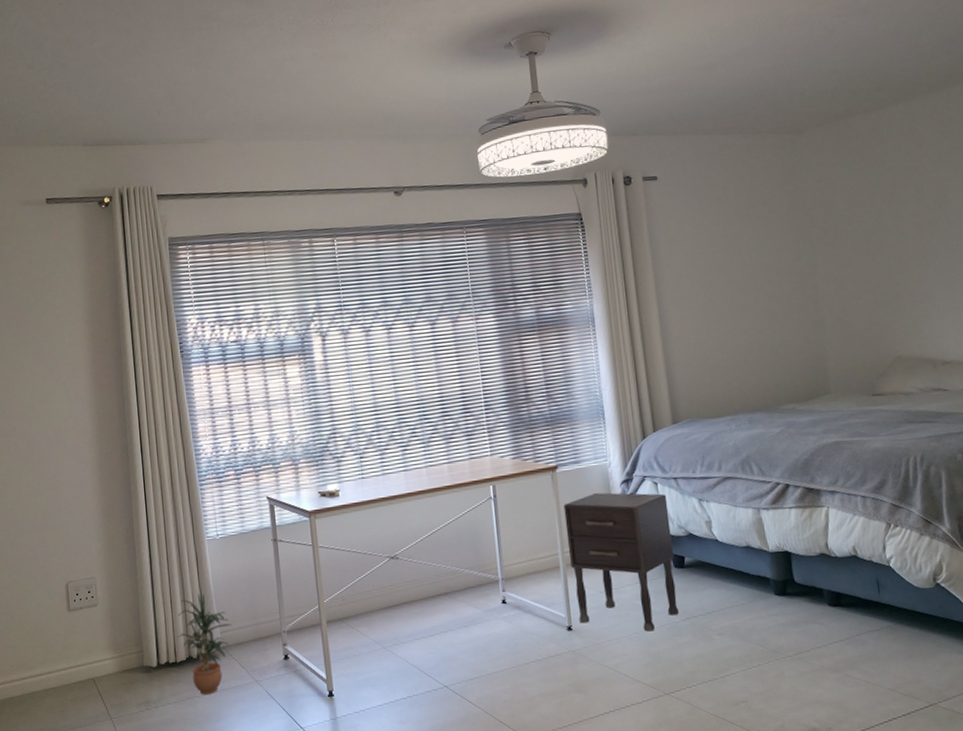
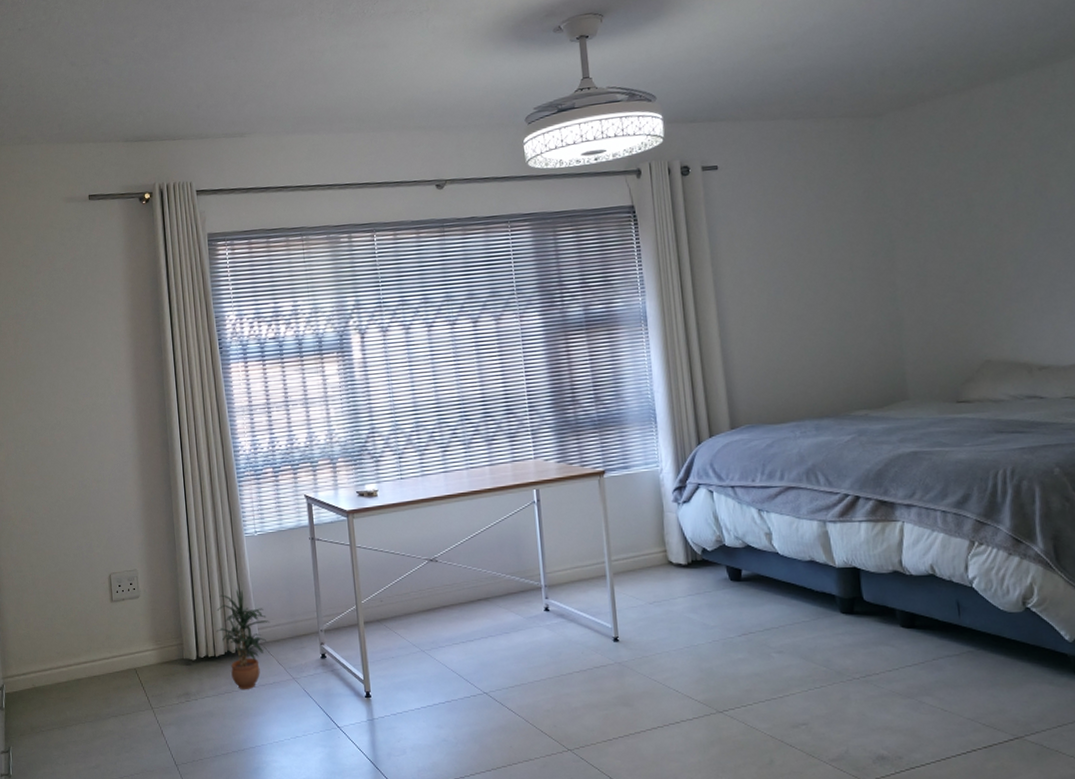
nightstand: present [563,492,679,632] -> none [611,500,735,646]

